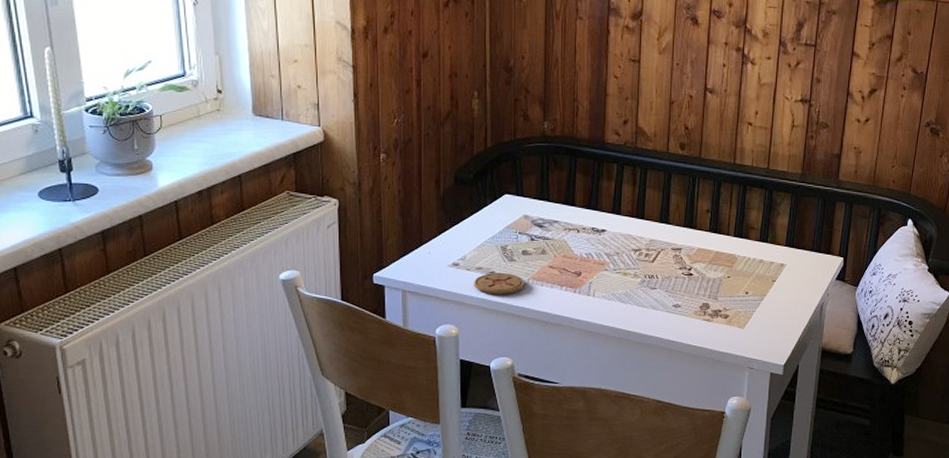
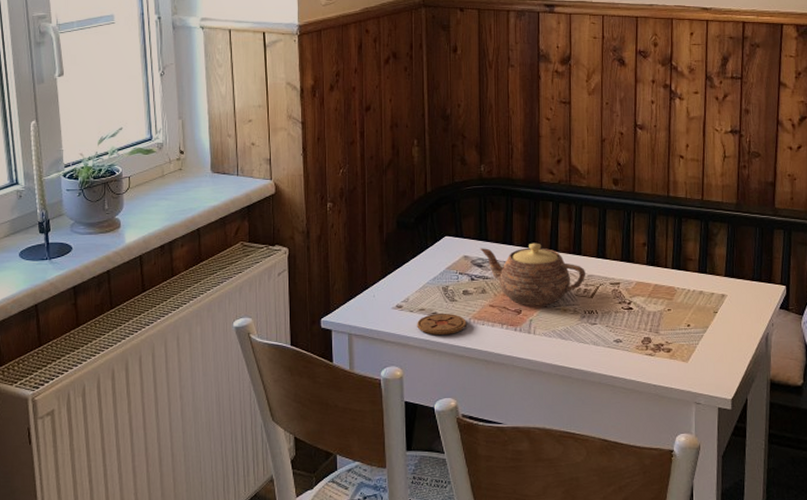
teapot: none [541,205,648,269] -> present [480,243,586,306]

